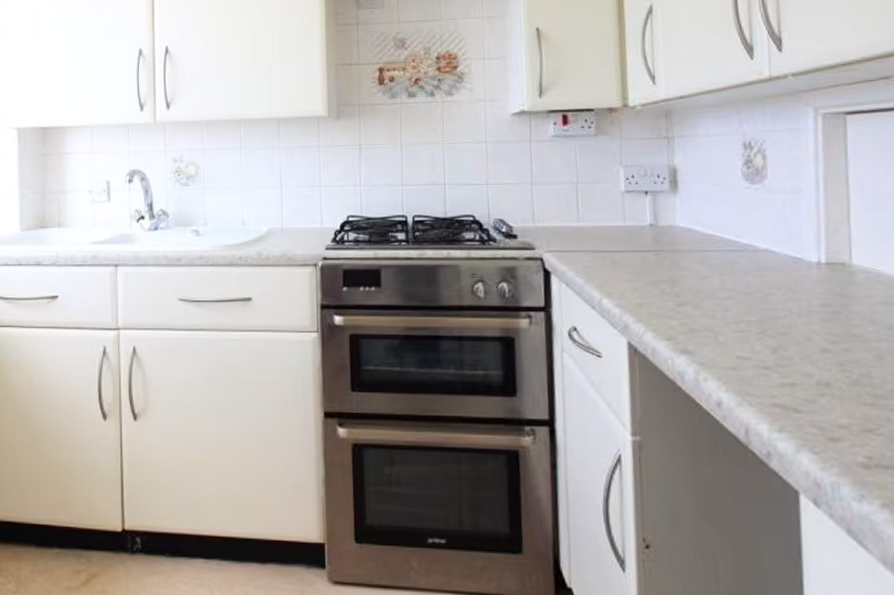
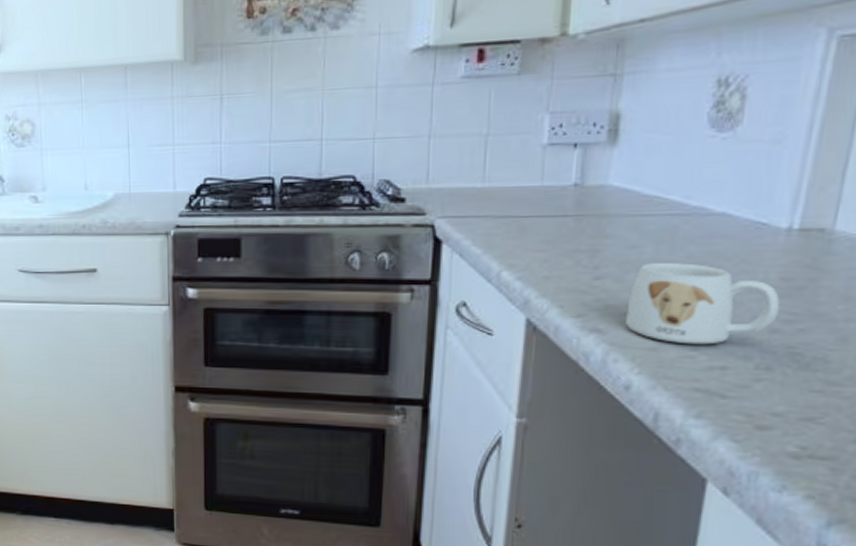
mug: none [707,292,826,364] -> present [625,263,780,345]

